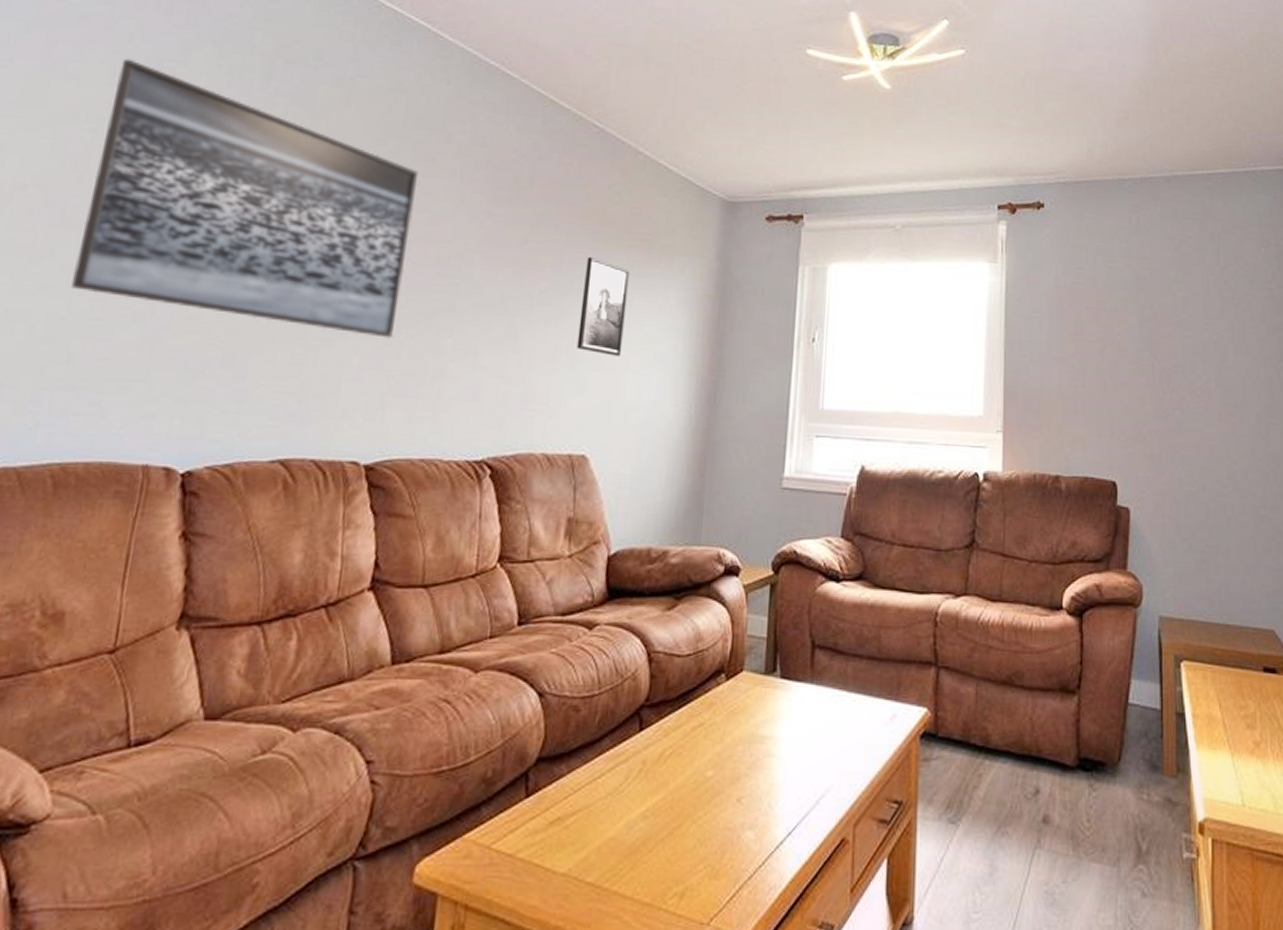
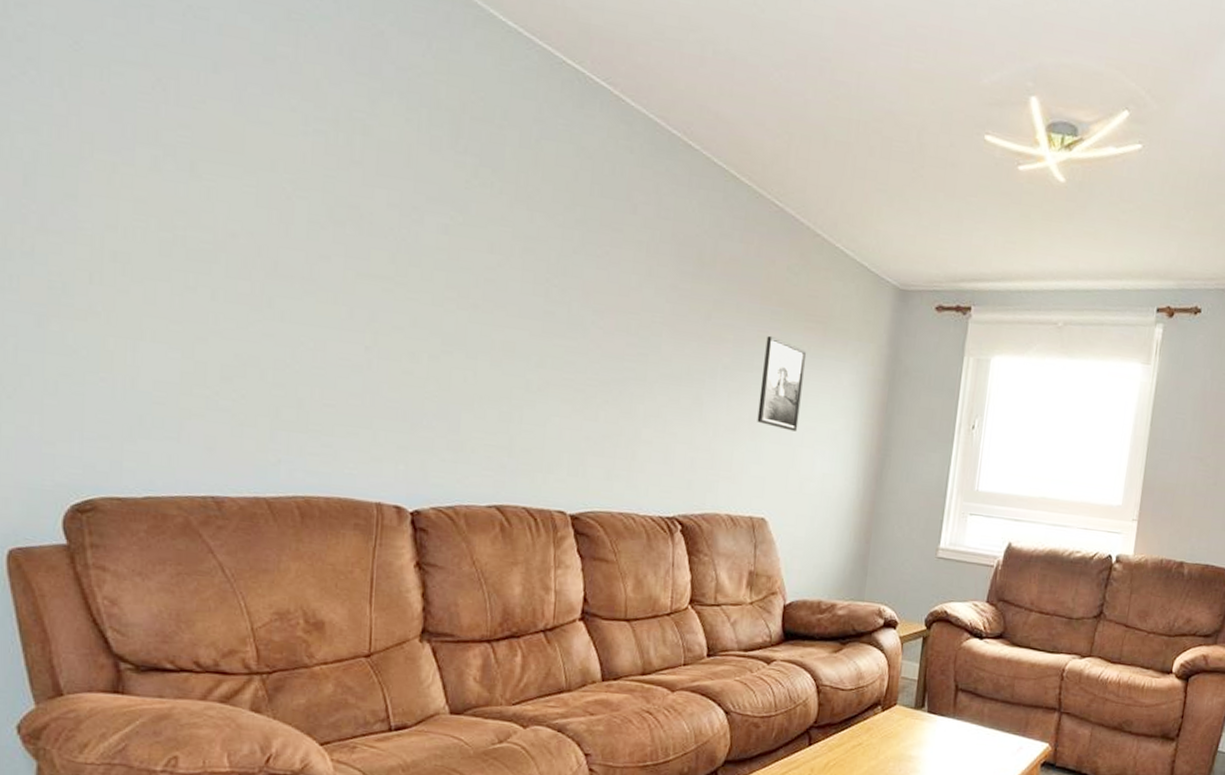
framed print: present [71,58,419,338] -> none [291,106,607,402]

